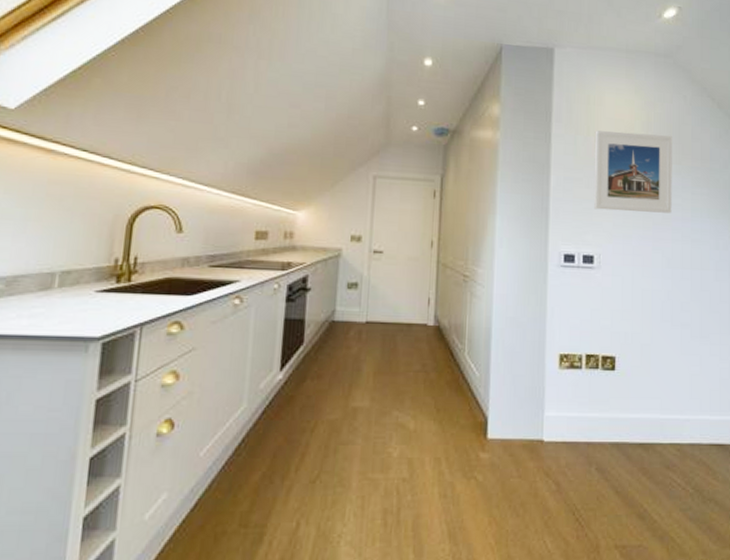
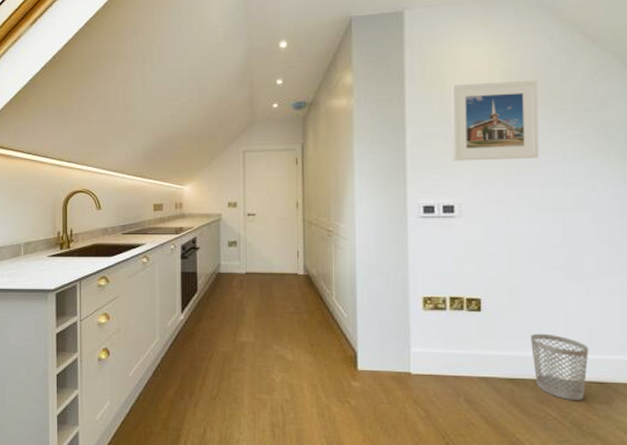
wastebasket: none [659,394,711,464] -> present [530,333,589,400]

